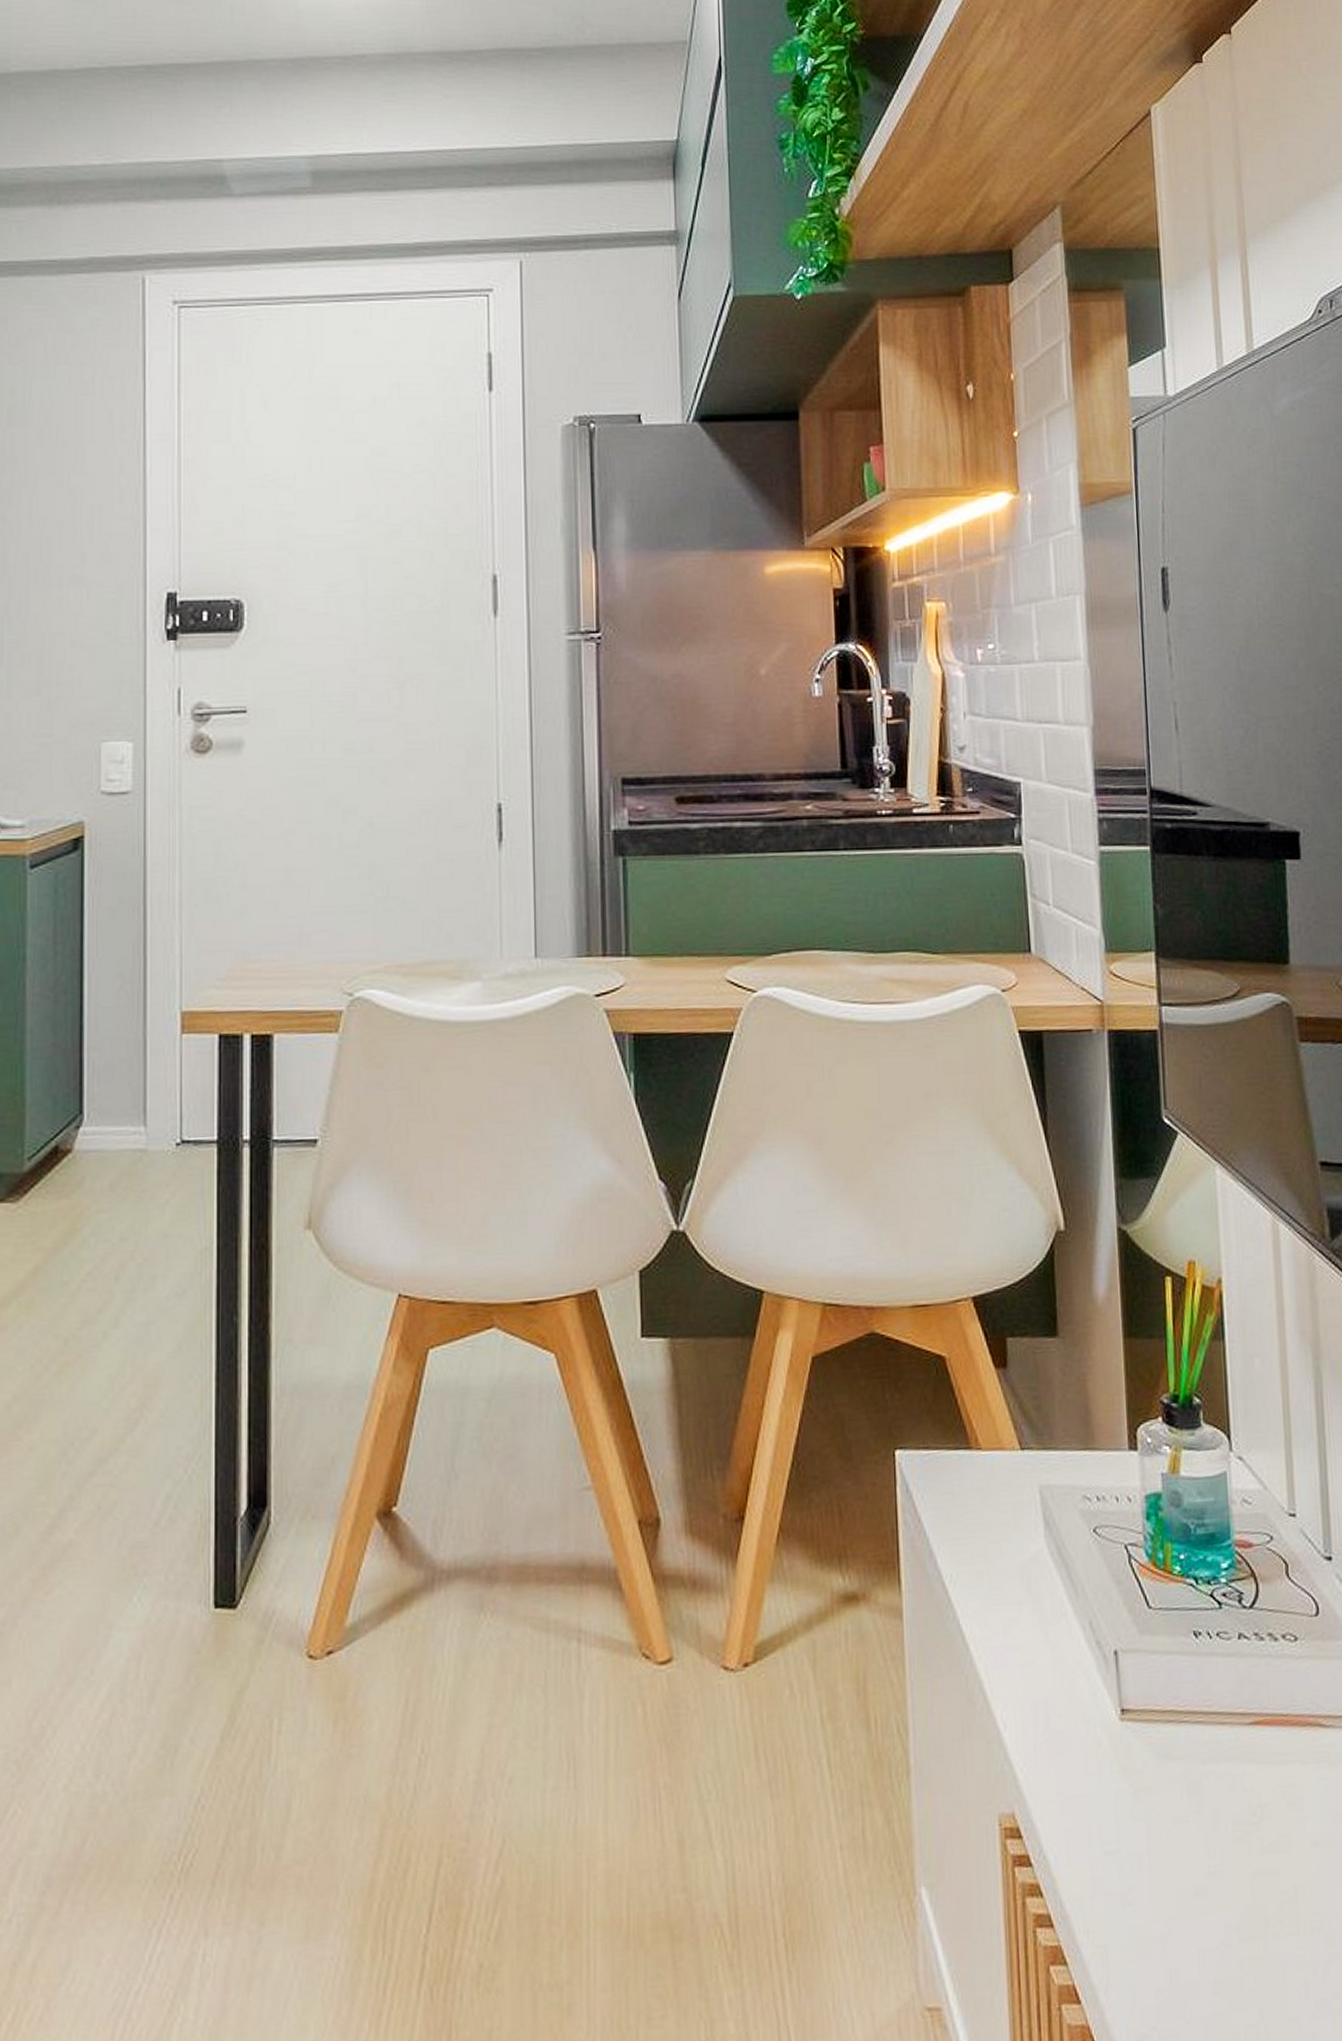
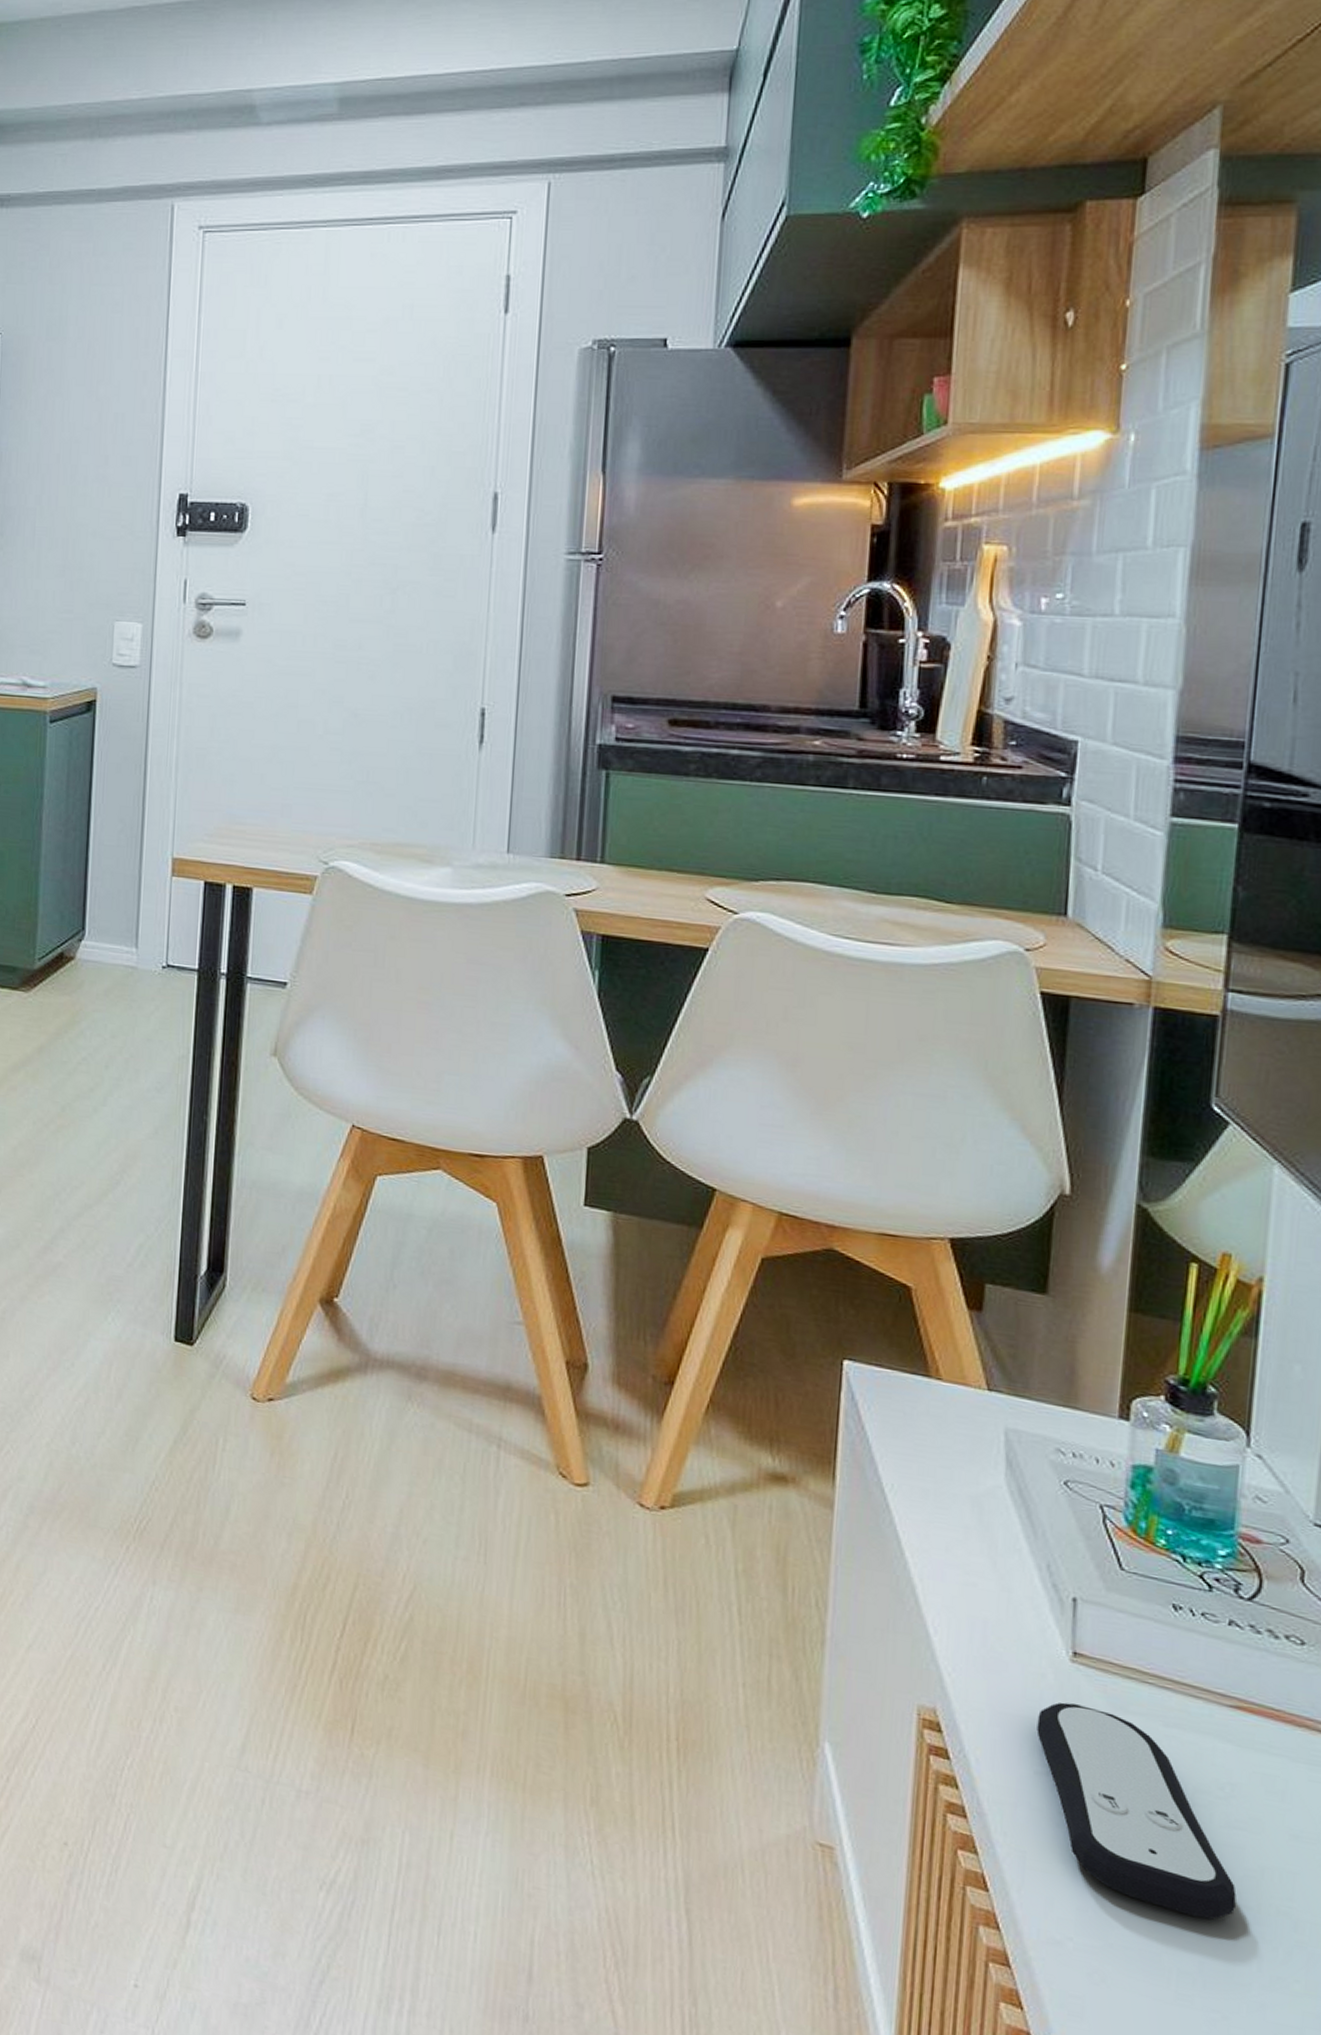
remote control: none [1100,1764,1280,1962] -> present [1036,1702,1237,1920]

